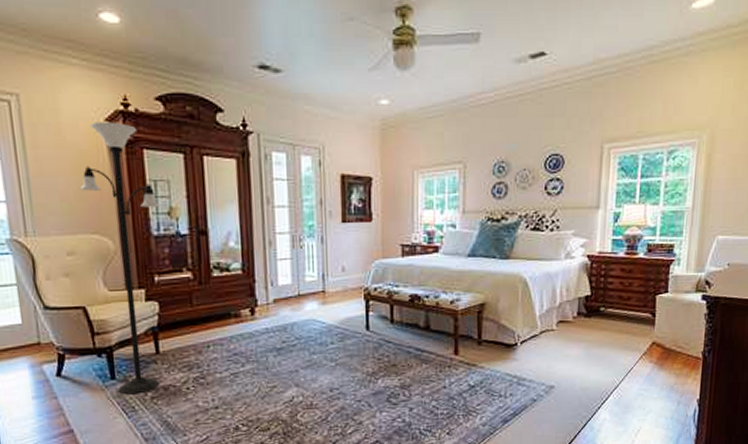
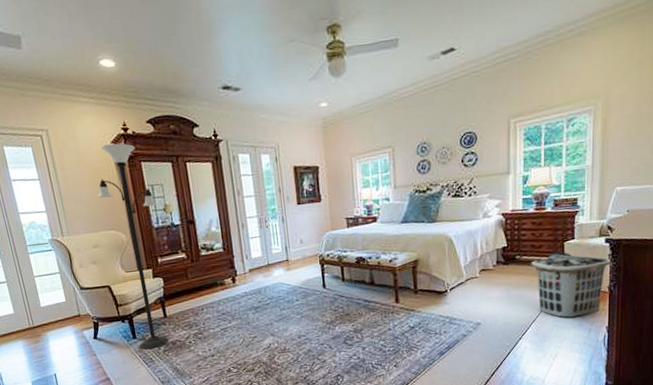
clothes hamper: none [617,305,708,386] -> present [531,250,612,318]

